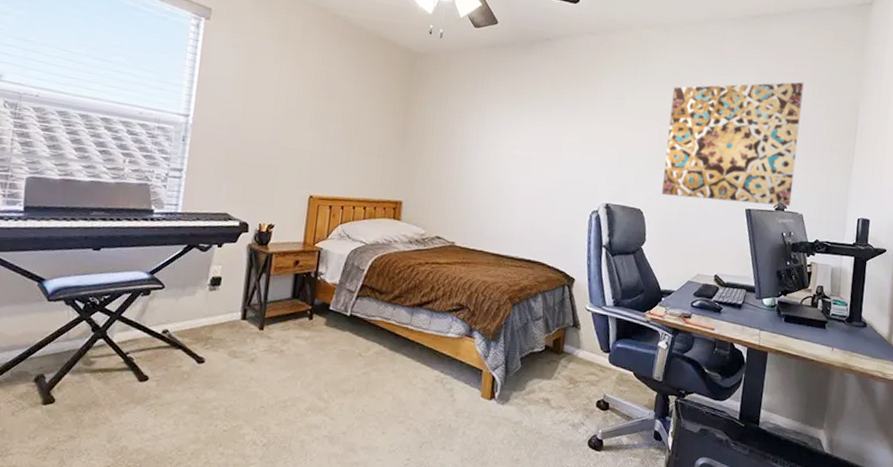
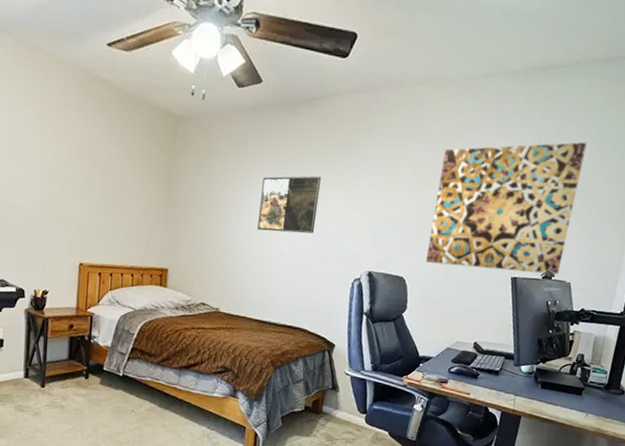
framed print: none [494,110,557,166] -> present [257,175,322,234]

